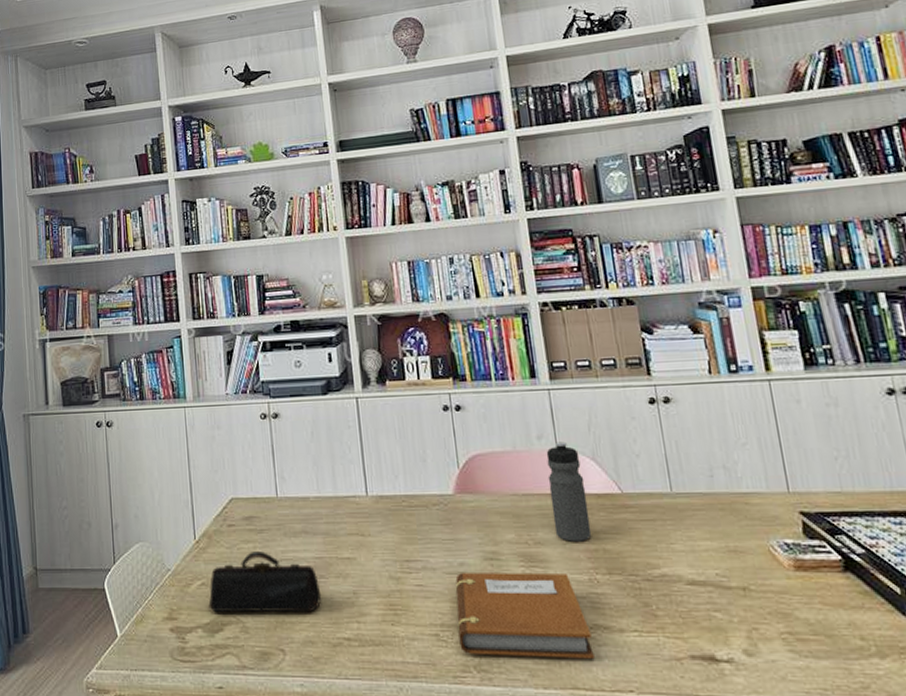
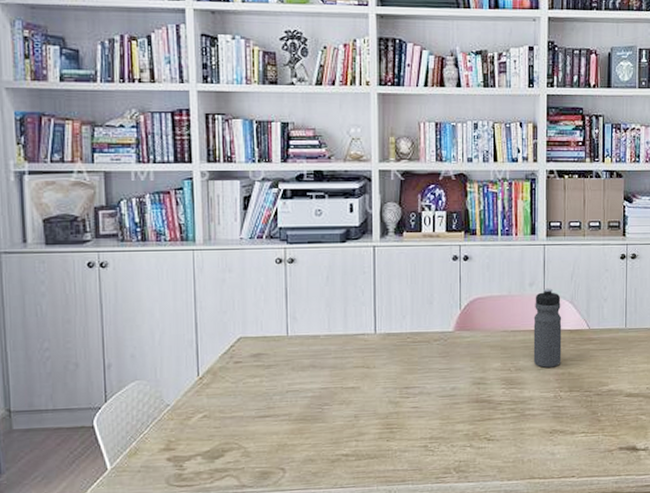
pencil case: present [208,551,321,613] -> none [209,385,323,441]
notebook: present [455,572,594,658] -> none [444,392,550,459]

